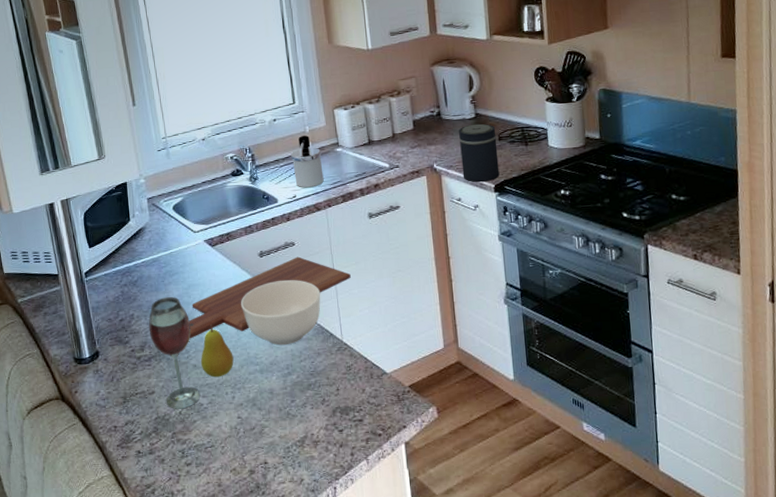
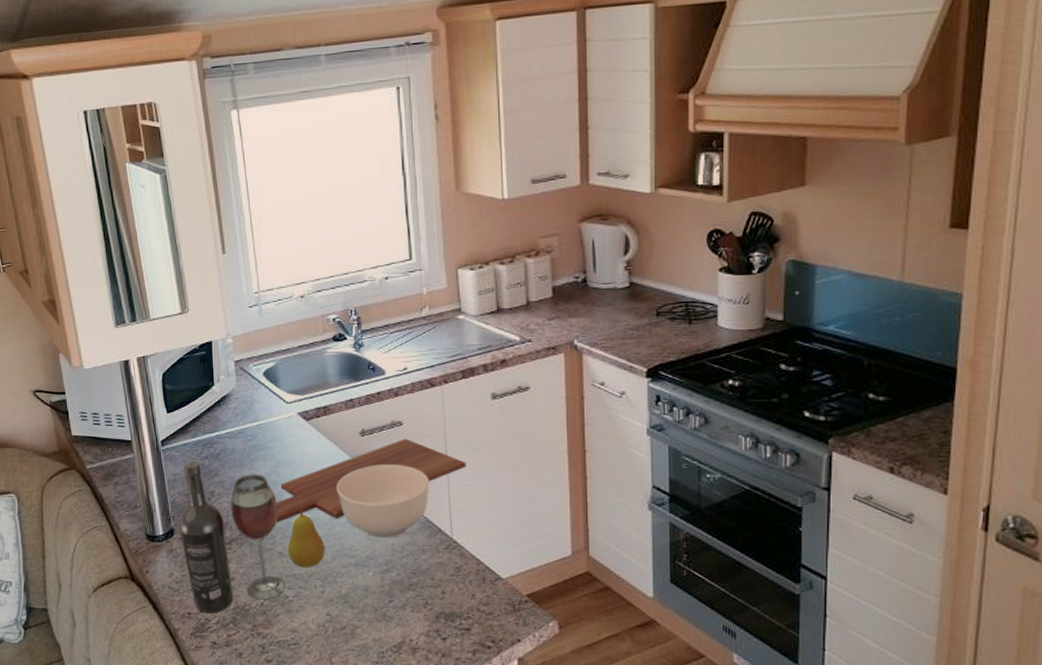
wine bottle: none [103,288,155,425] -> present [179,460,234,613]
soap dispenser: present [291,135,324,188] -> none [403,298,441,360]
cylinder: present [459,123,500,182] -> none [608,294,654,364]

